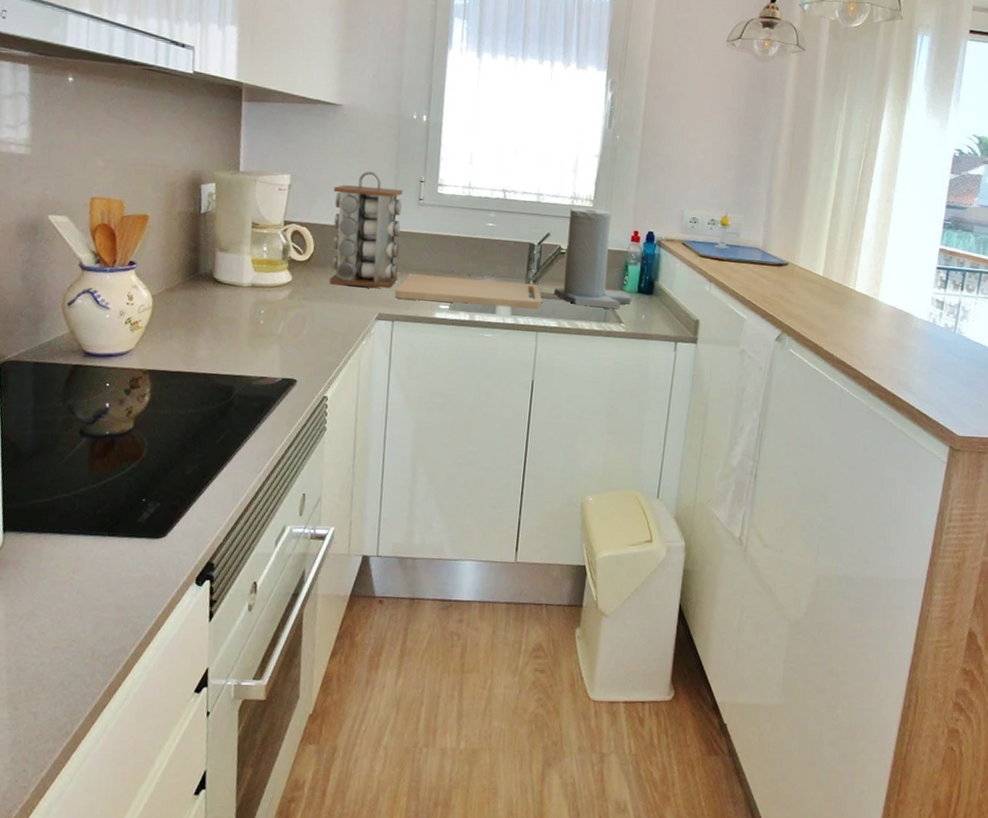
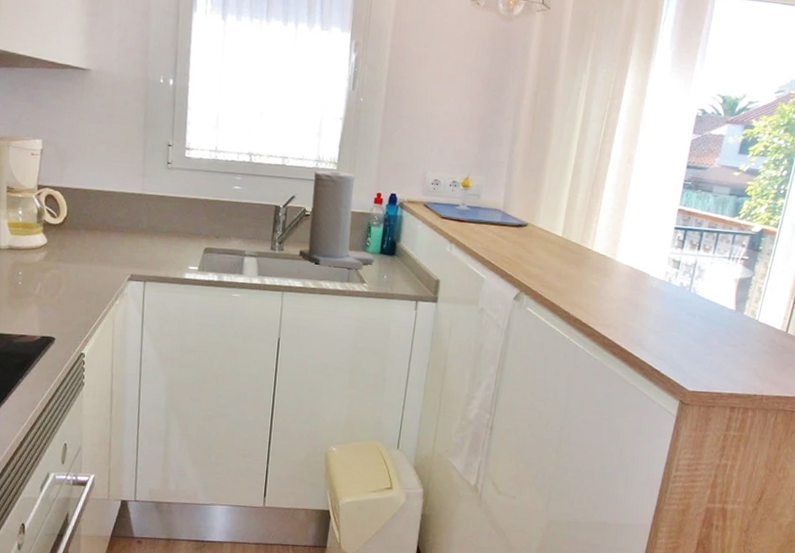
spice rack: present [330,170,403,289] -> none [83,135,152,251]
cutting board: present [395,274,543,310] -> none [146,236,288,270]

